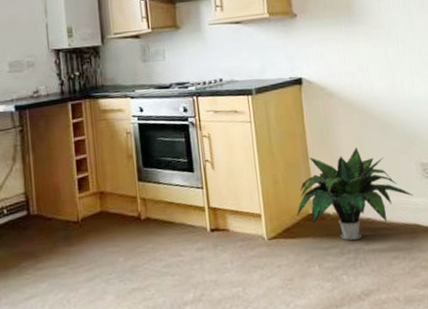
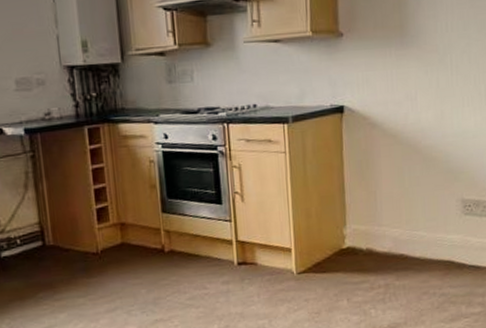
potted plant: present [296,147,414,241] -> none [328,182,451,276]

